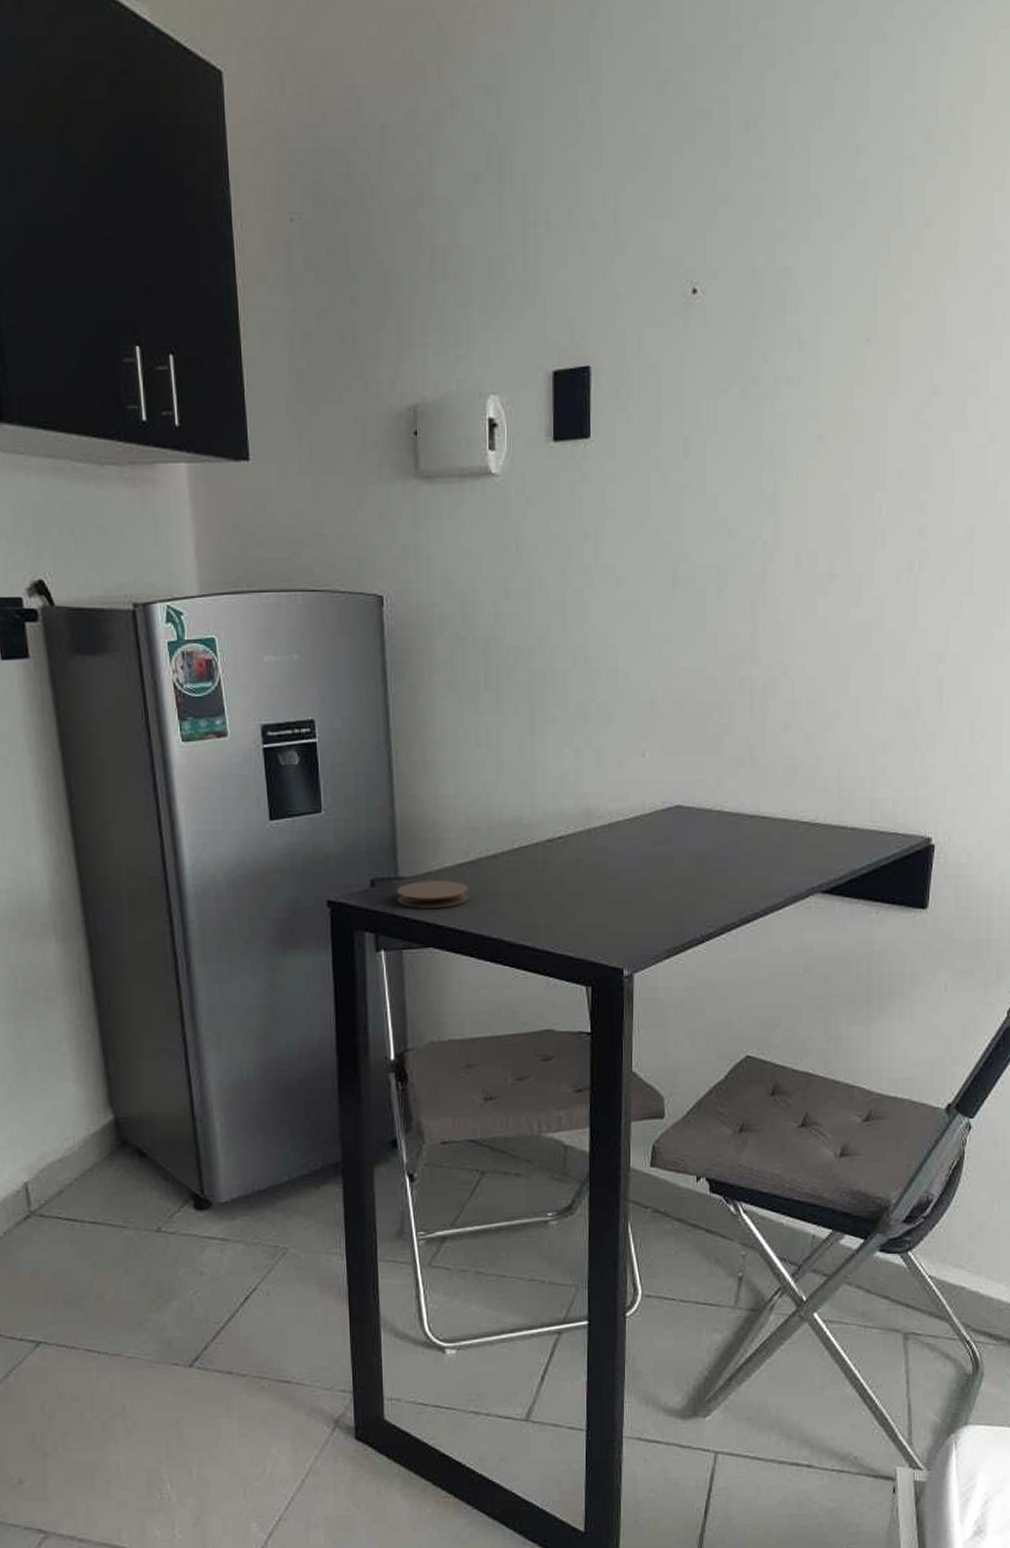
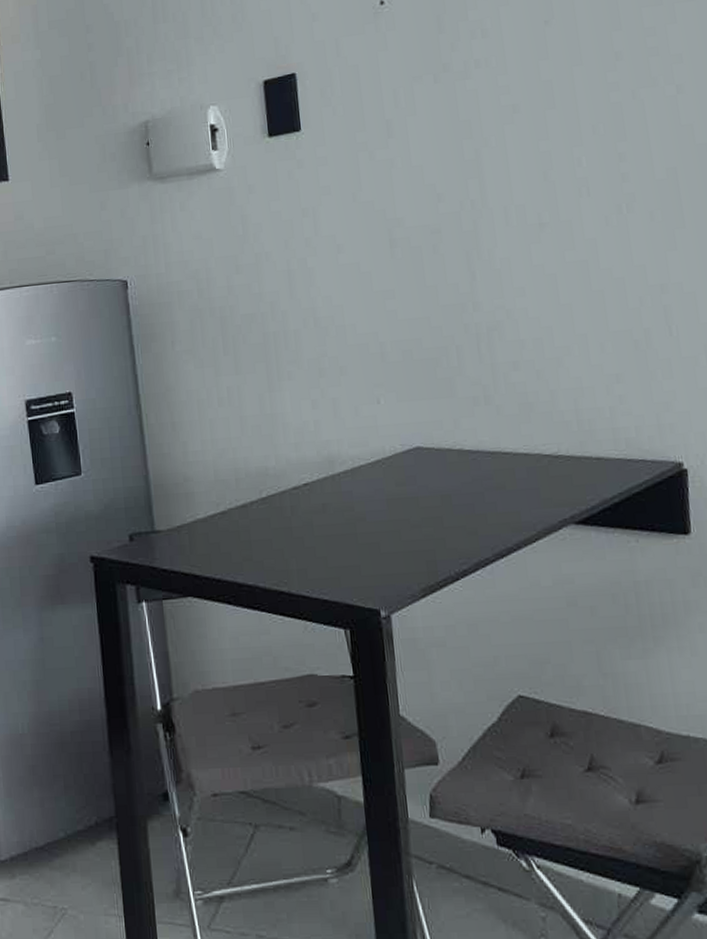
coaster: present [397,881,469,908] -> none [154,531,223,560]

